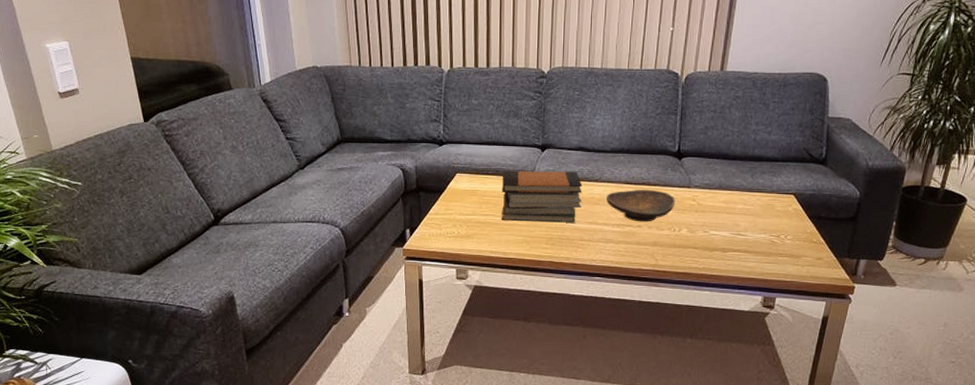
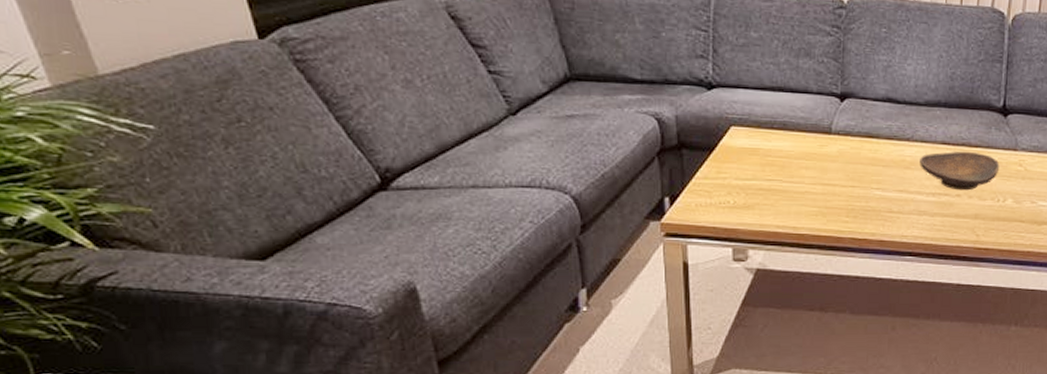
book stack: present [501,170,582,223] -> none [790,124,891,191]

